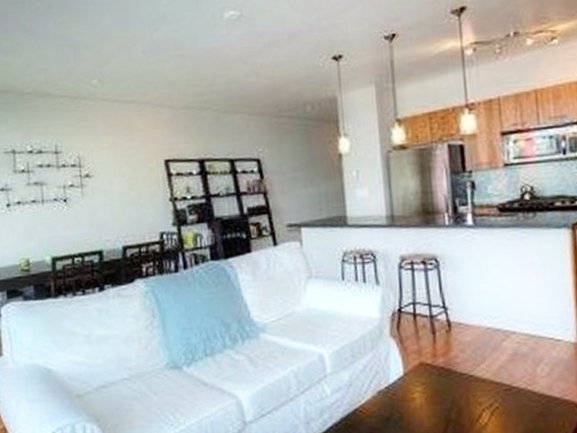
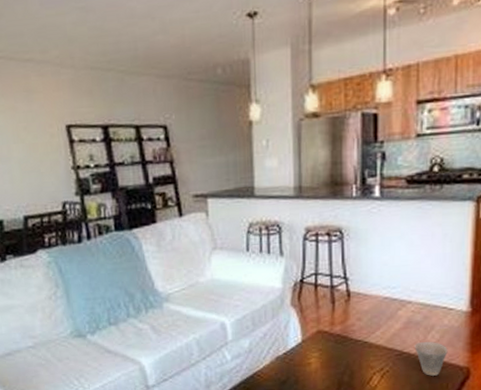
cup: none [523,375,560,413] -> present [415,341,448,376]

